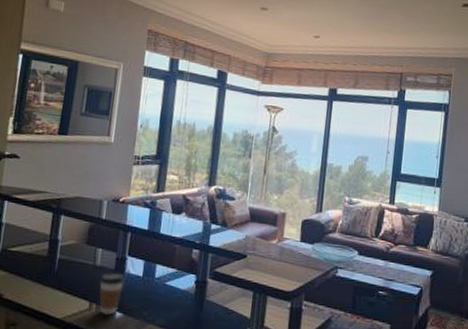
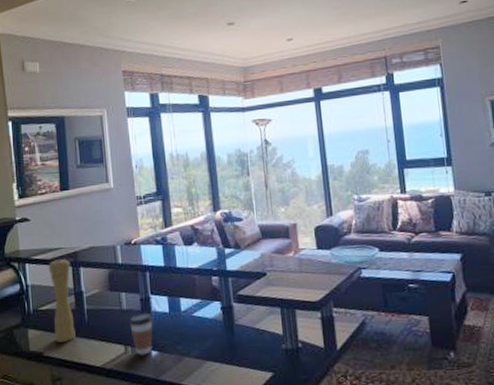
pepper mill: none [18,202,53,288] -> present [48,258,76,343]

